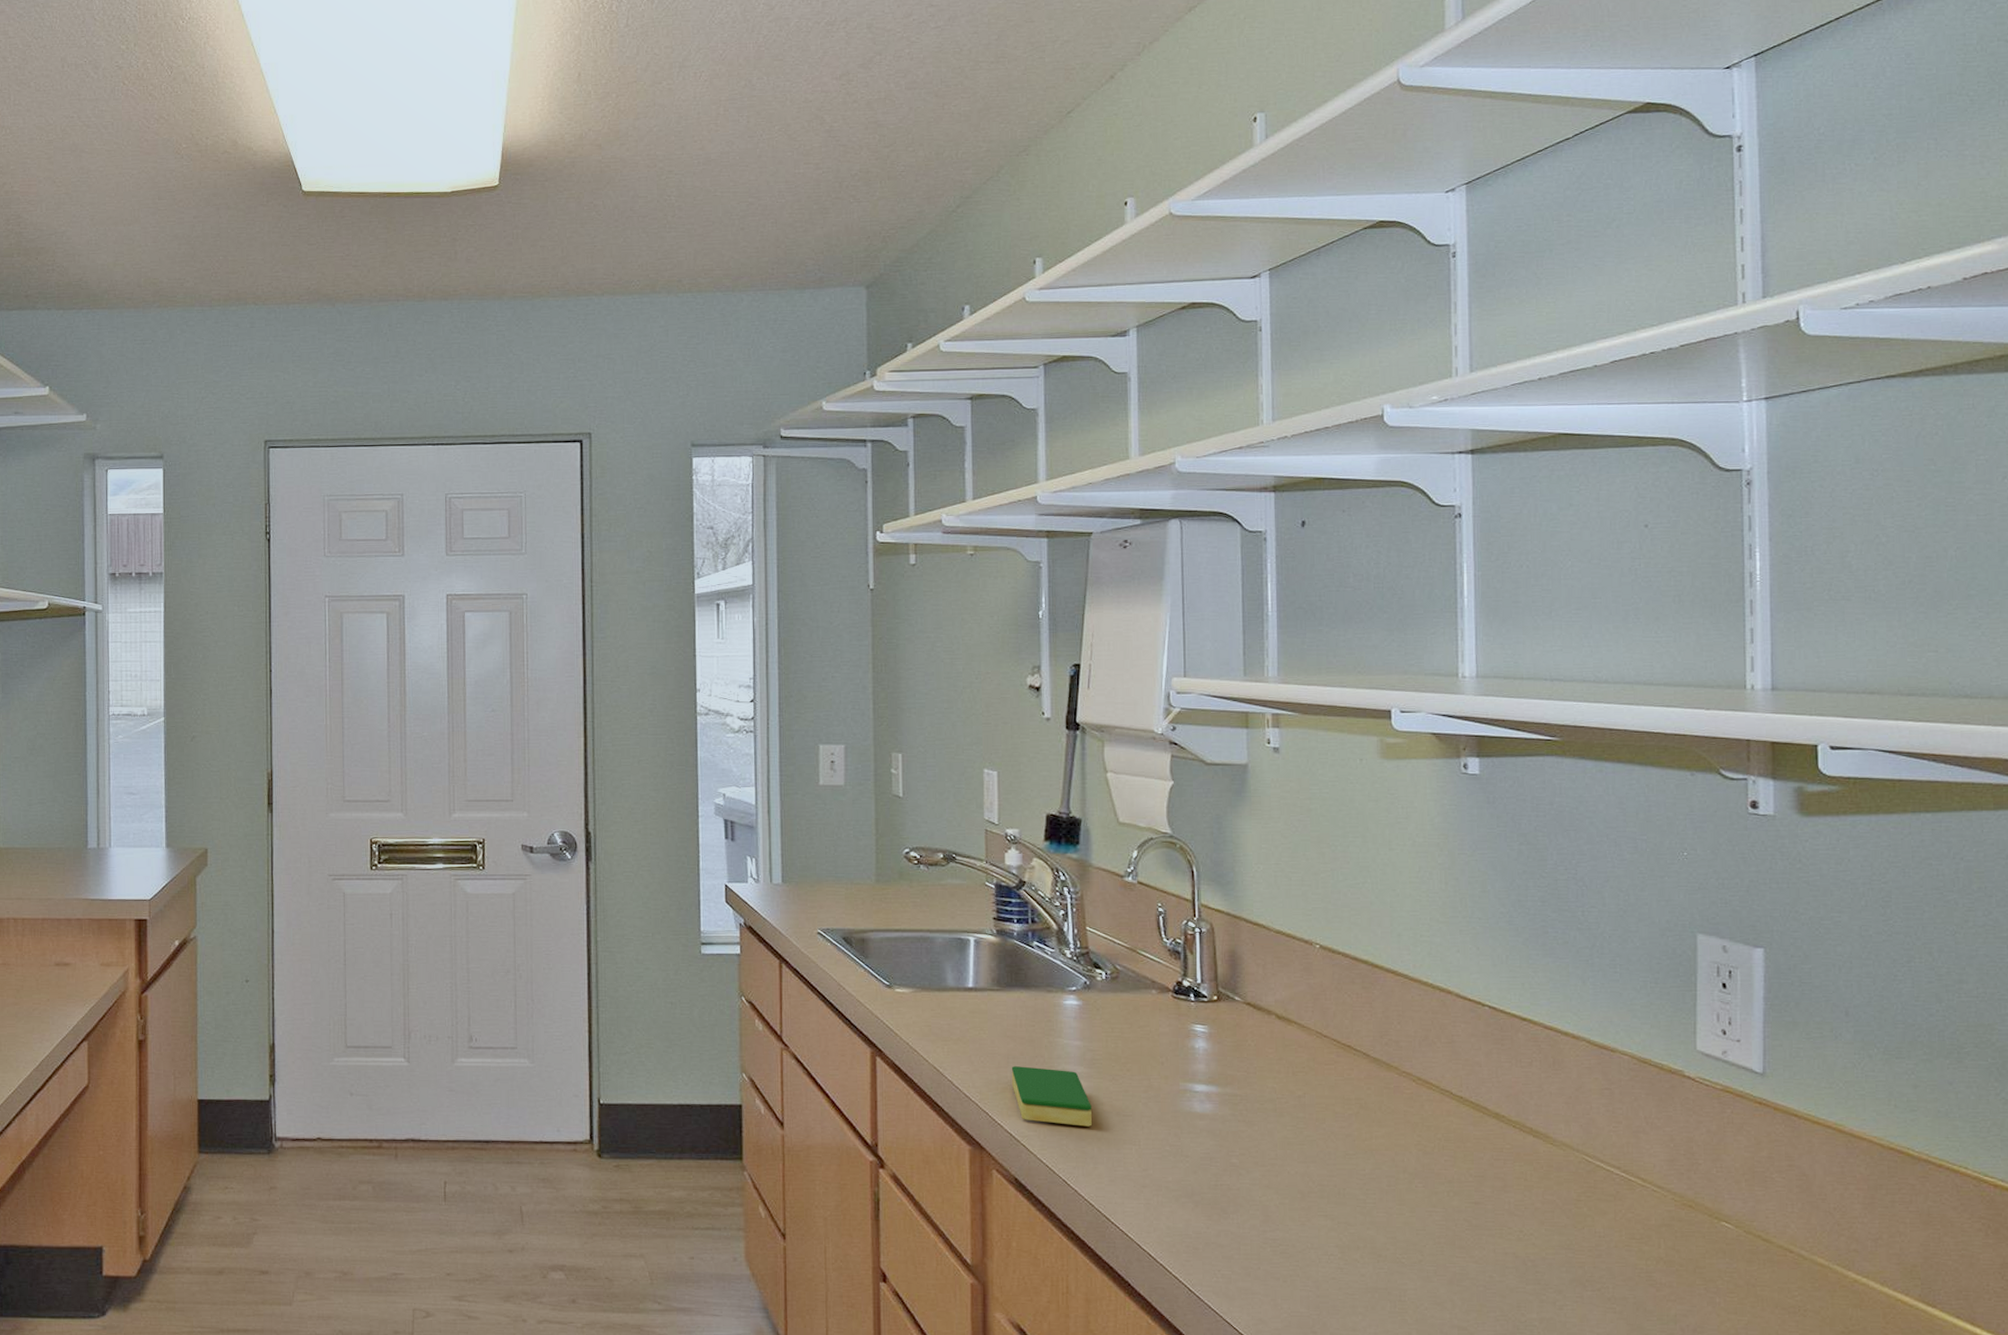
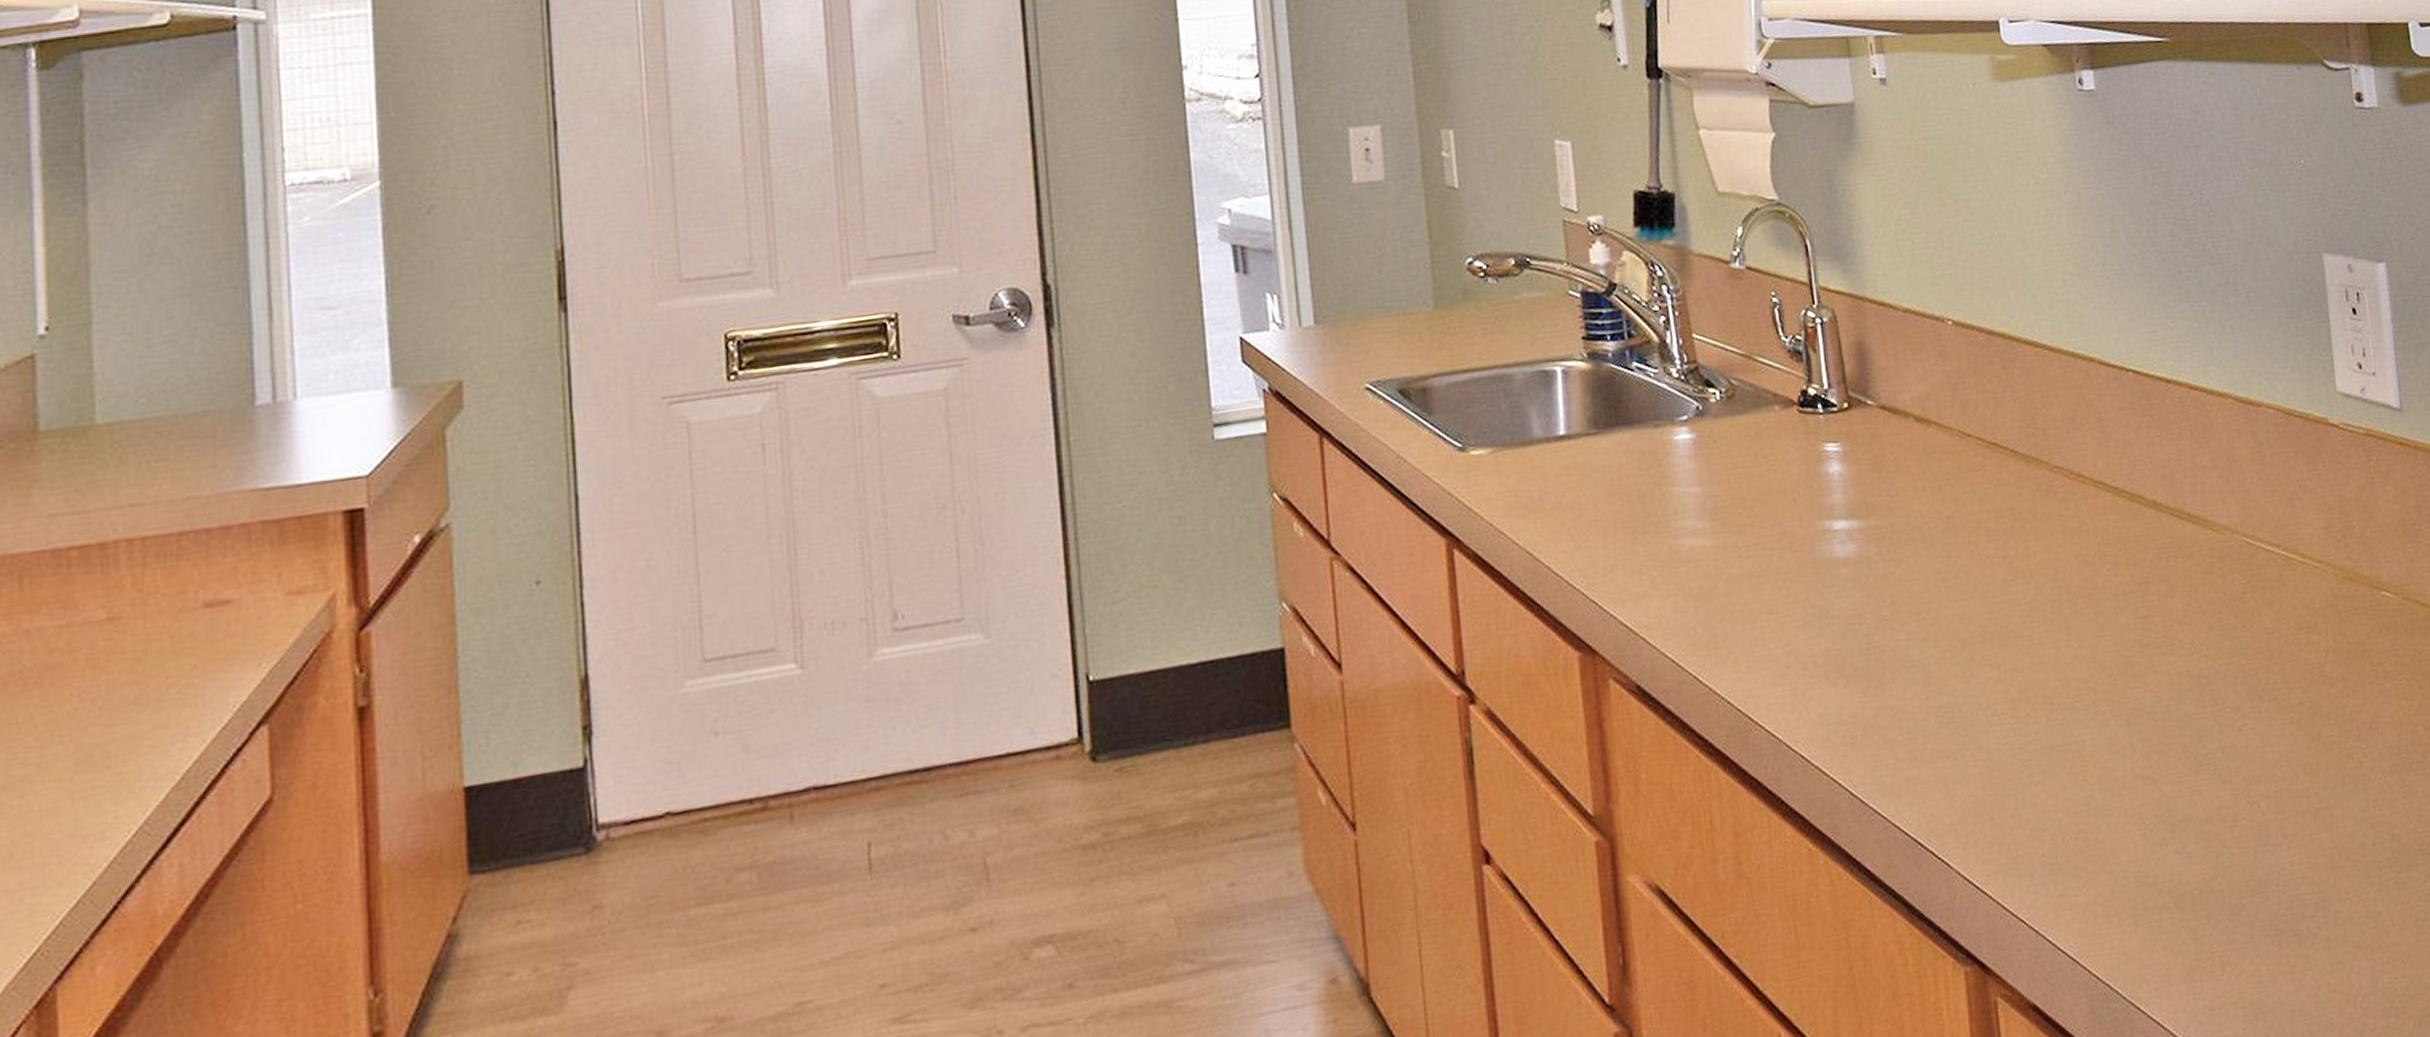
dish sponge: present [1011,1066,1092,1127] -> none [1620,528,1721,605]

